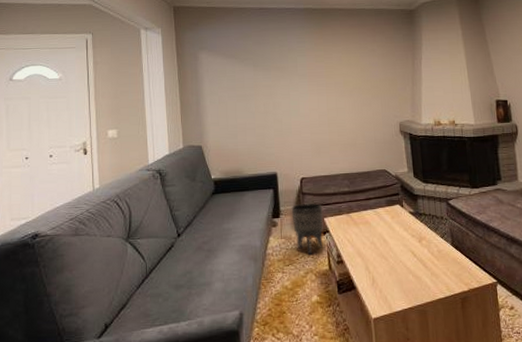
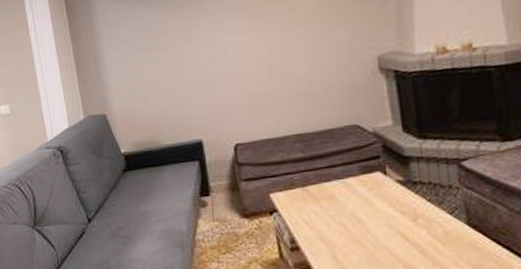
planter: present [291,202,323,255] -> none [224,174,270,240]

